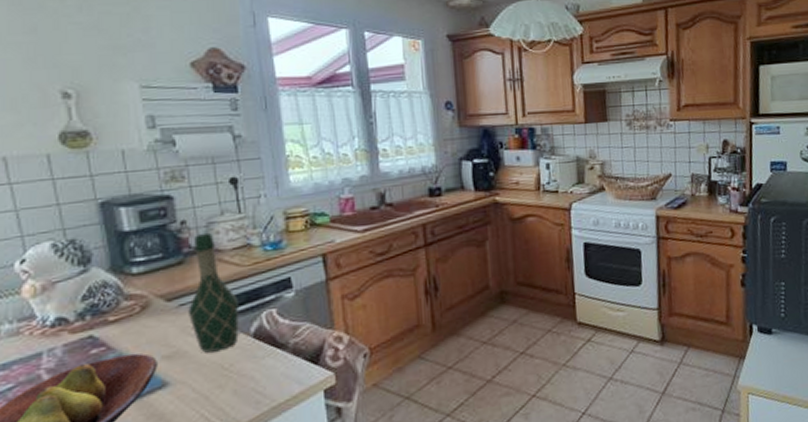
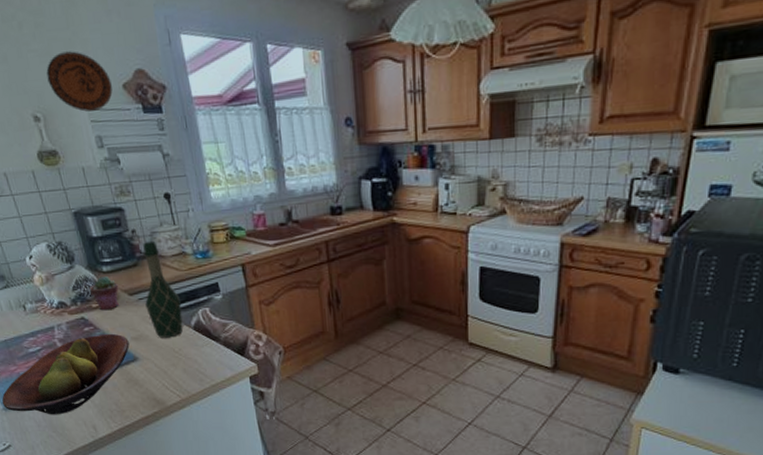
decorative plate: none [90,26,176,89] -> present [46,51,113,112]
potted succulent: none [107,279,153,325] -> present [89,276,119,311]

